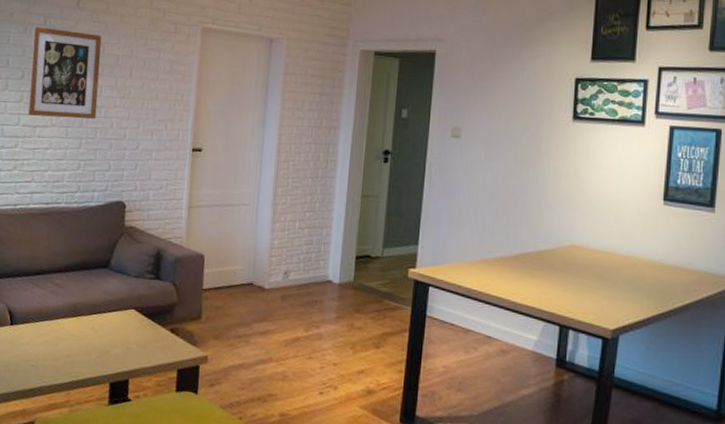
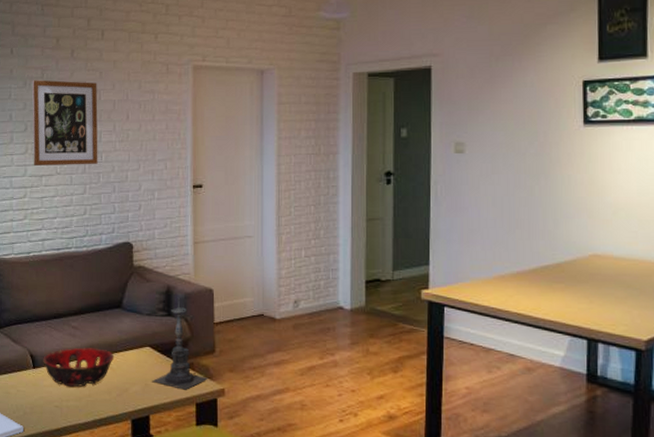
decorative bowl: none [21,306,98,347] -> present [43,347,115,387]
candle holder: none [134,261,193,355] -> present [152,297,209,390]

